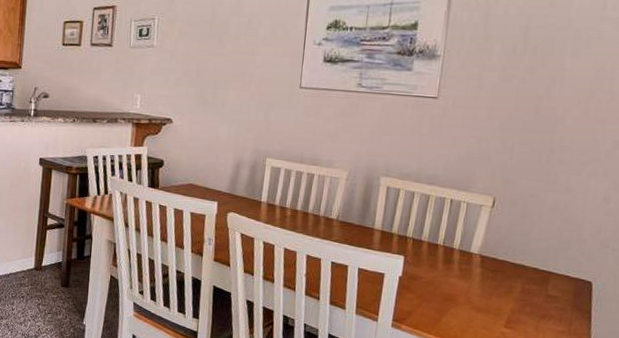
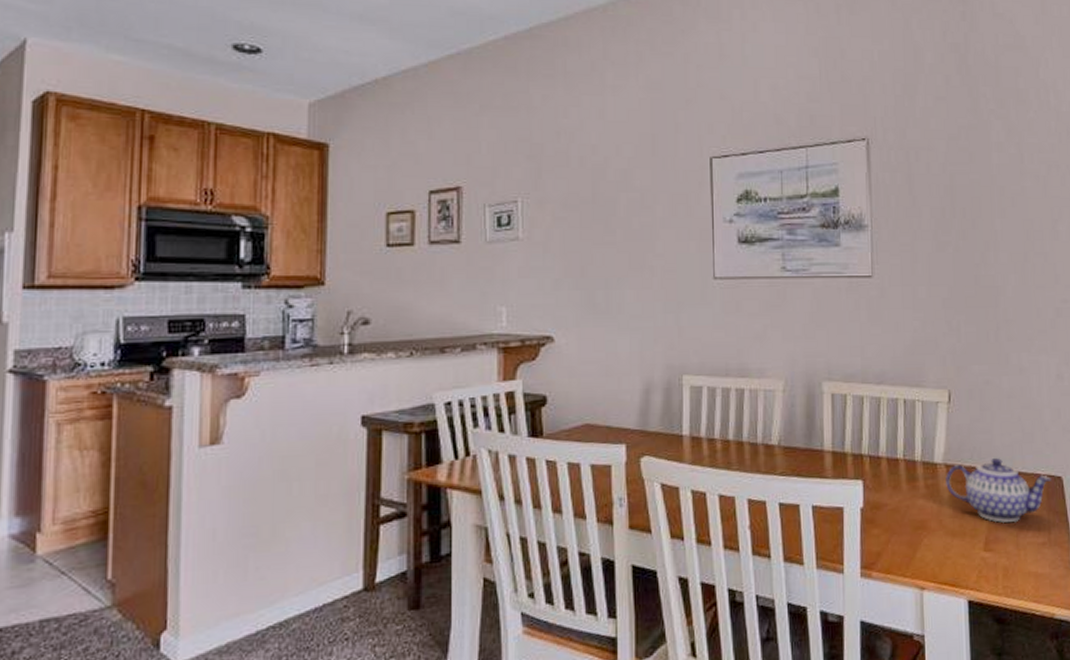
teapot: none [478,256,581,311] -> present [946,457,1052,523]

